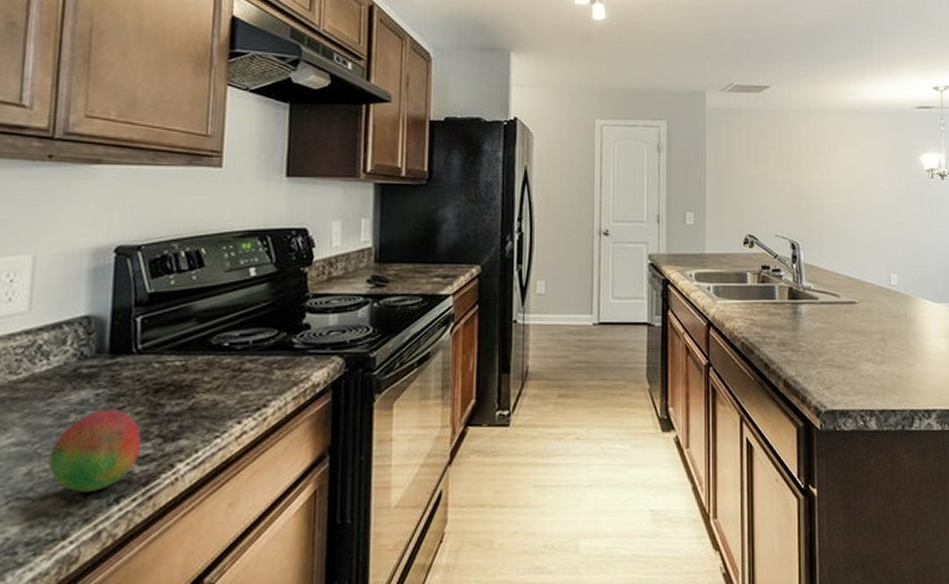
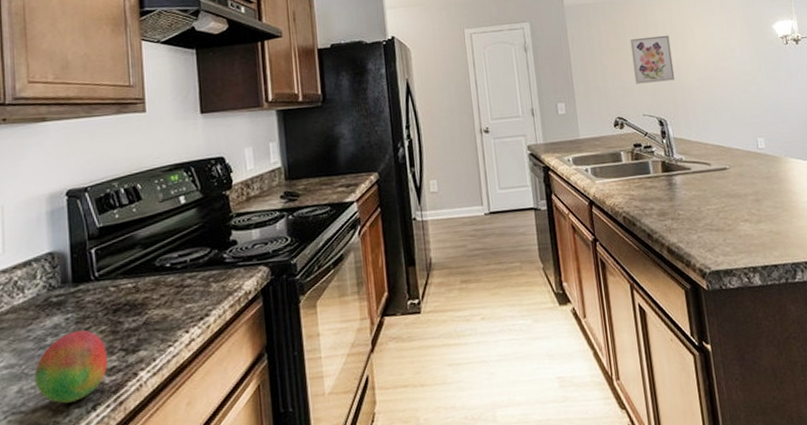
wall art: none [771,152,813,202] -> present [630,35,675,84]

